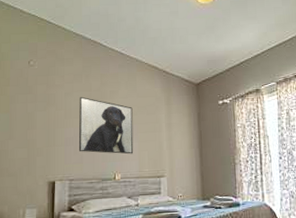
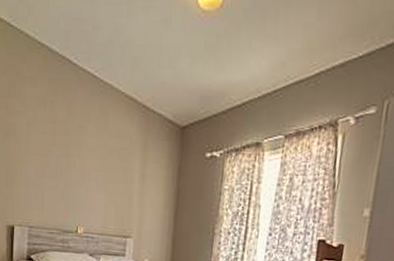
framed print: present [78,96,134,155] -> none [39,129,102,207]

